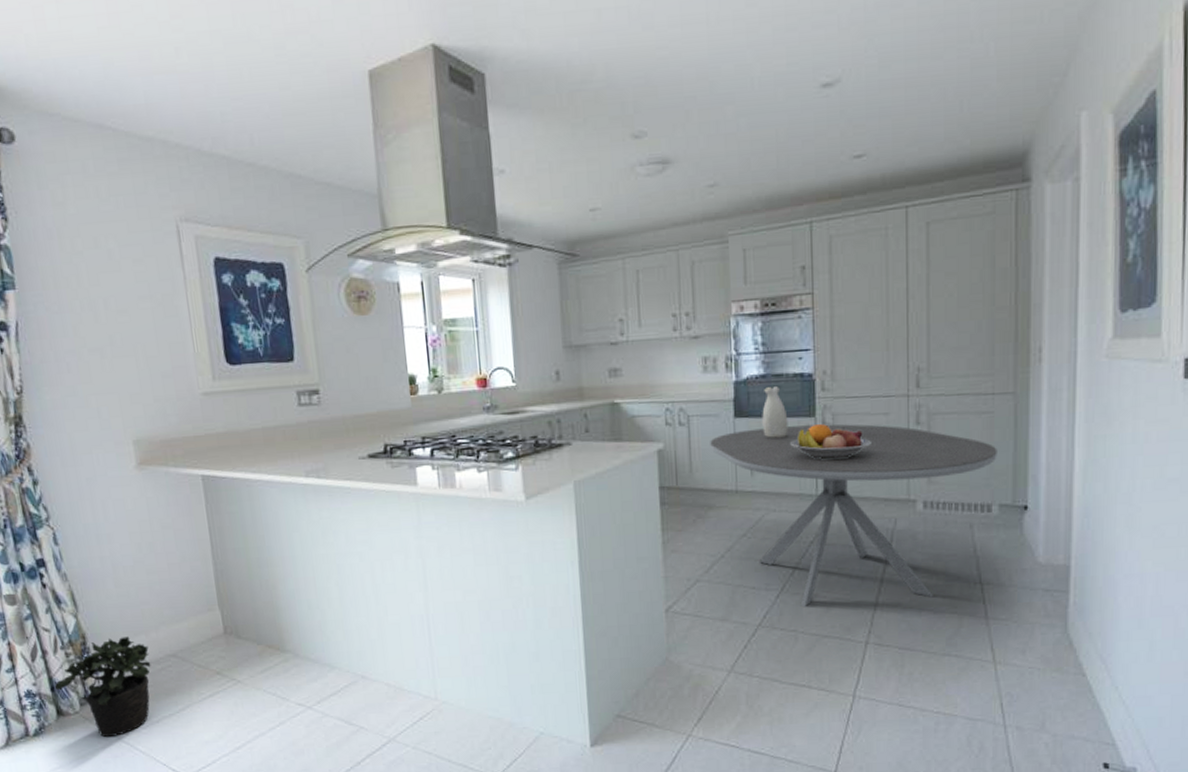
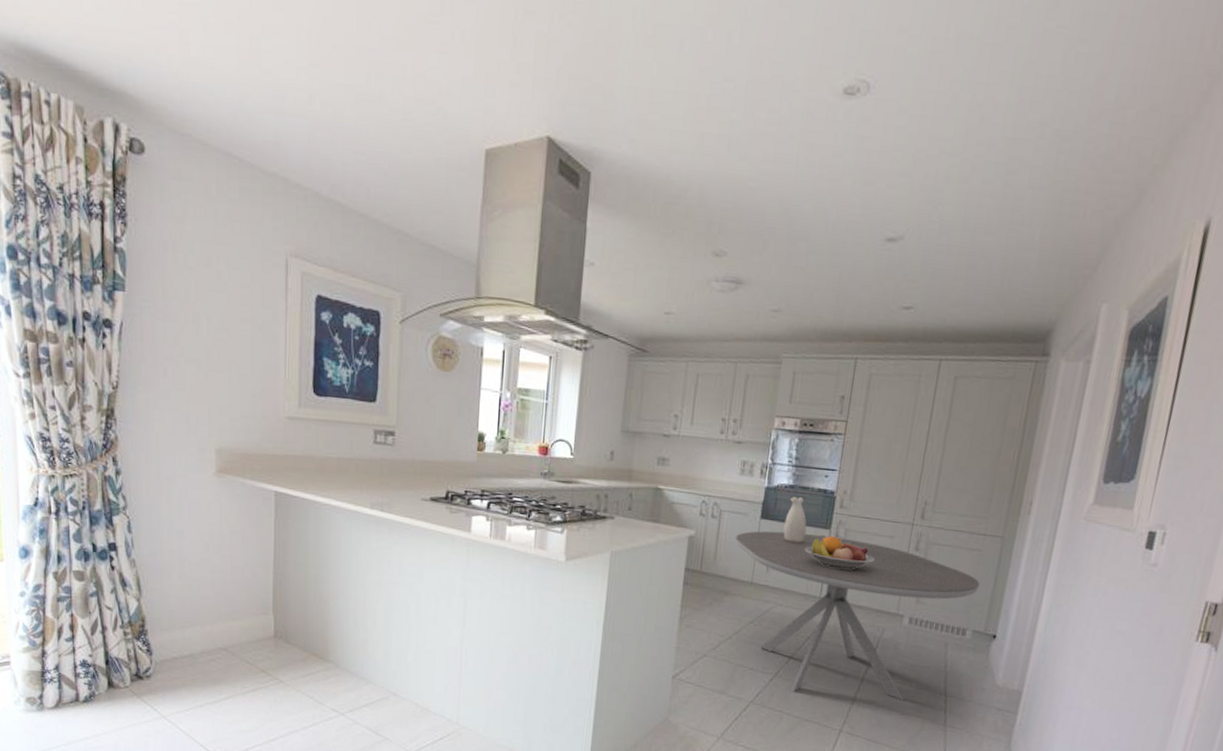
potted plant: present [54,636,151,738] -> none [109,624,202,714]

